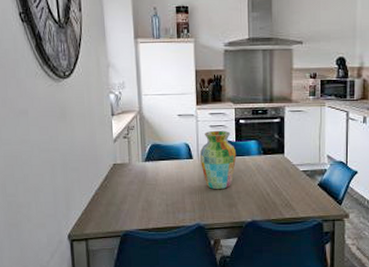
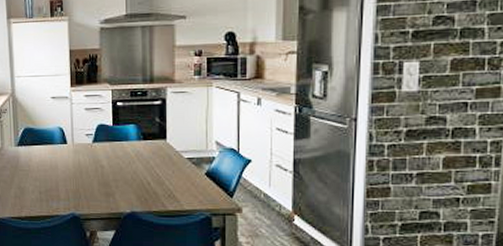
vase: present [199,130,237,190] -> none [74,113,114,178]

